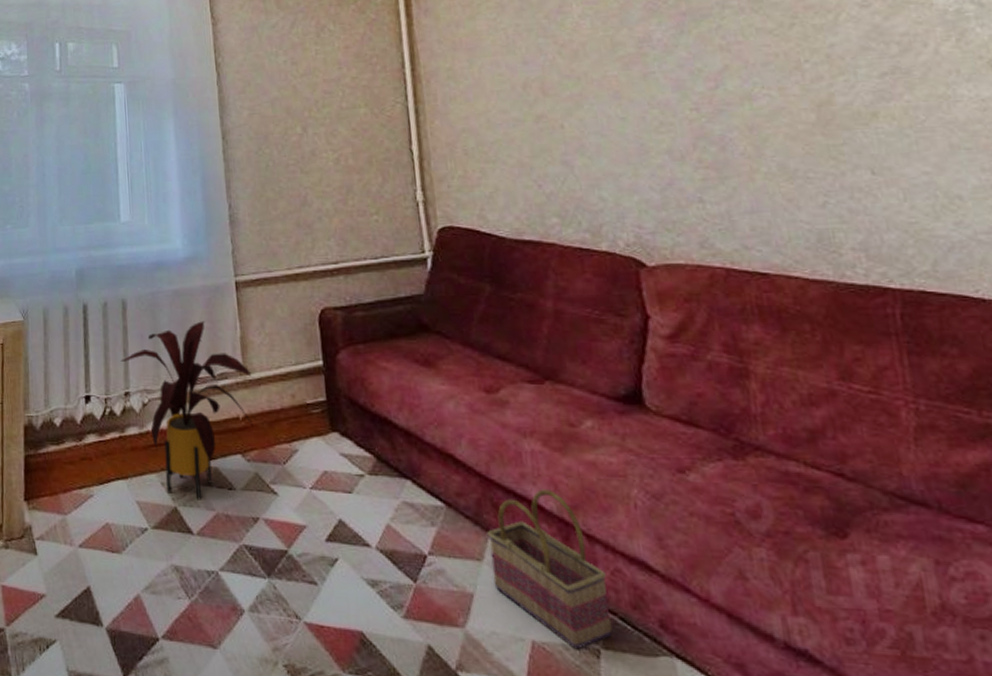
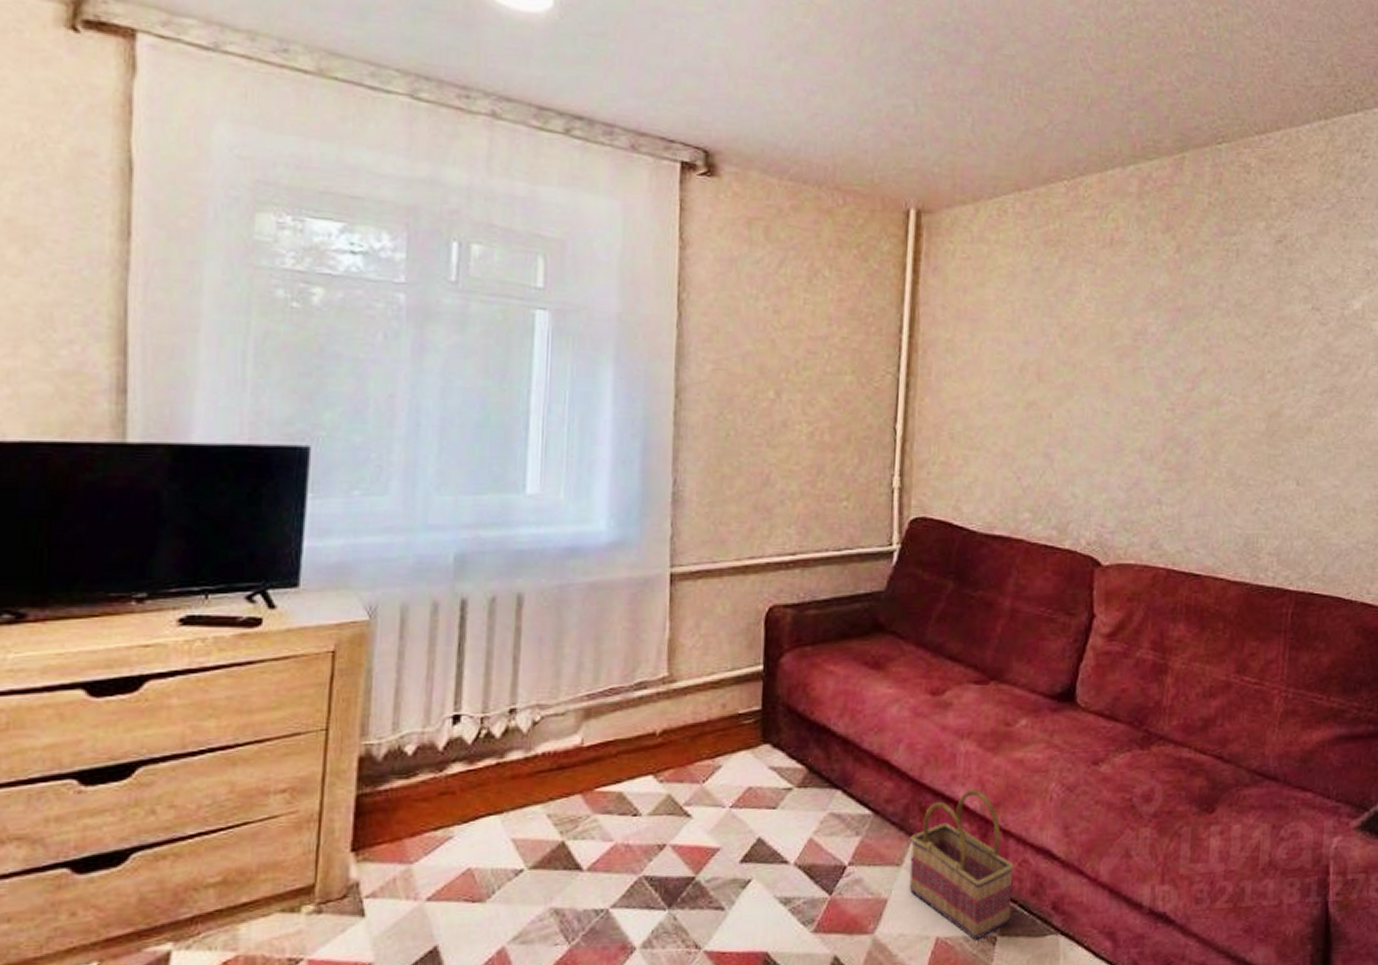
house plant: present [120,321,253,500] -> none [508,621,676,831]

